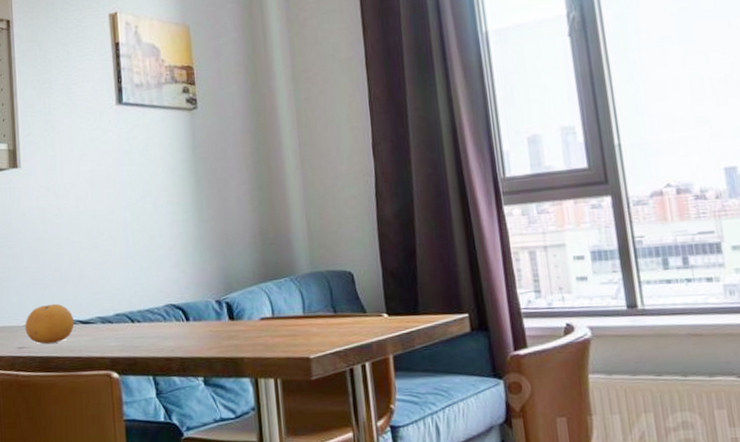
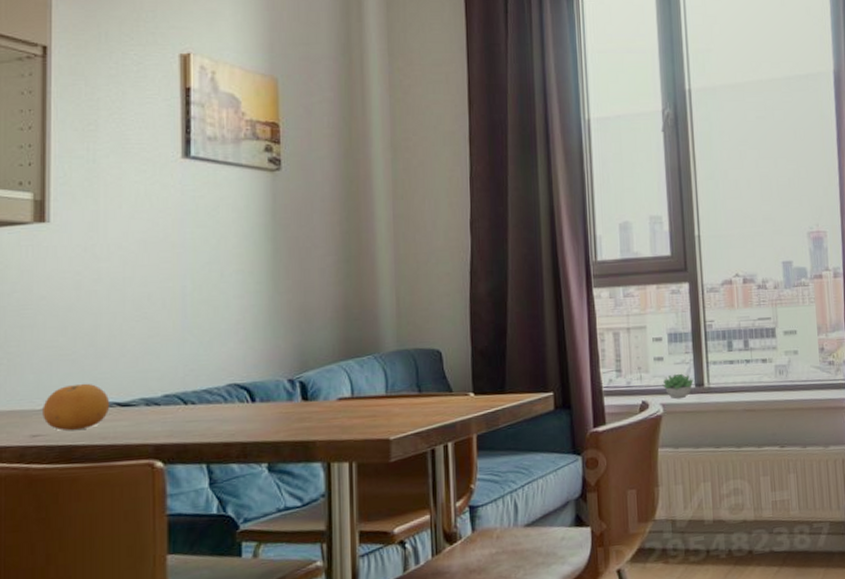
succulent plant: none [588,294,625,322] -> present [662,373,694,400]

